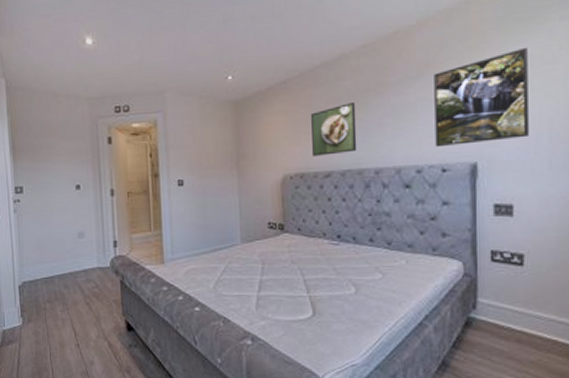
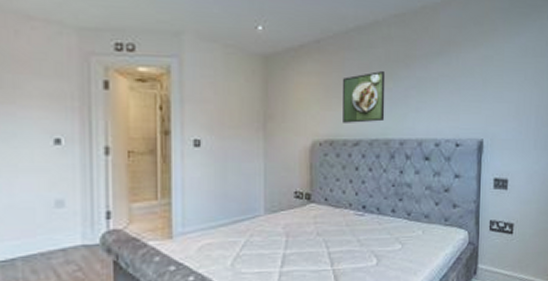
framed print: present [434,47,530,148] -> none [451,39,524,123]

